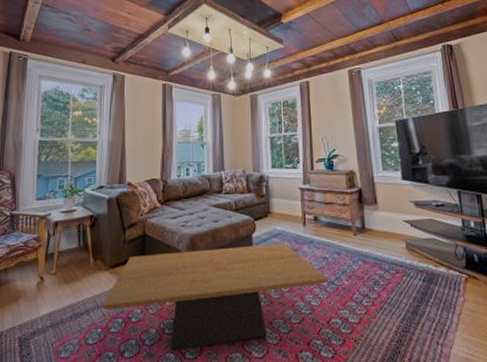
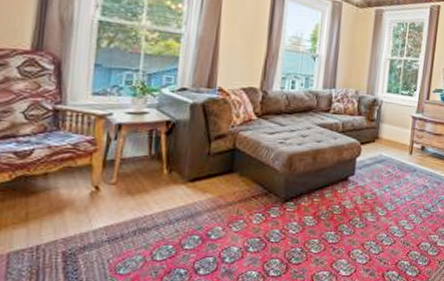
coffee table: present [101,244,328,351] -> none [174,169,425,269]

